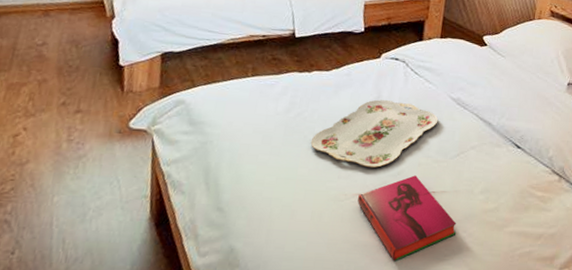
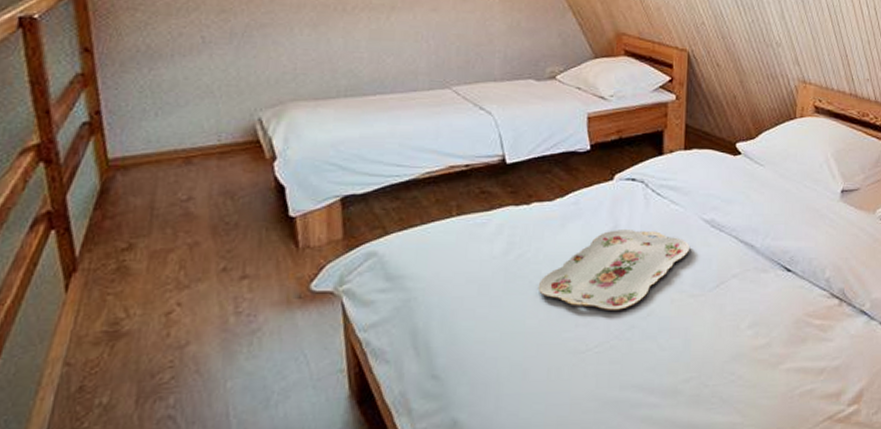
hardback book: present [357,175,457,262] -> none [602,315,724,417]

